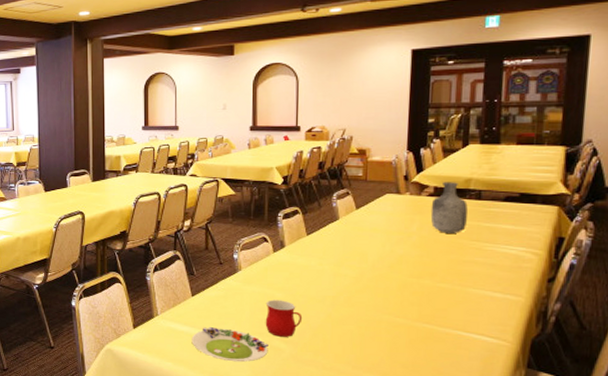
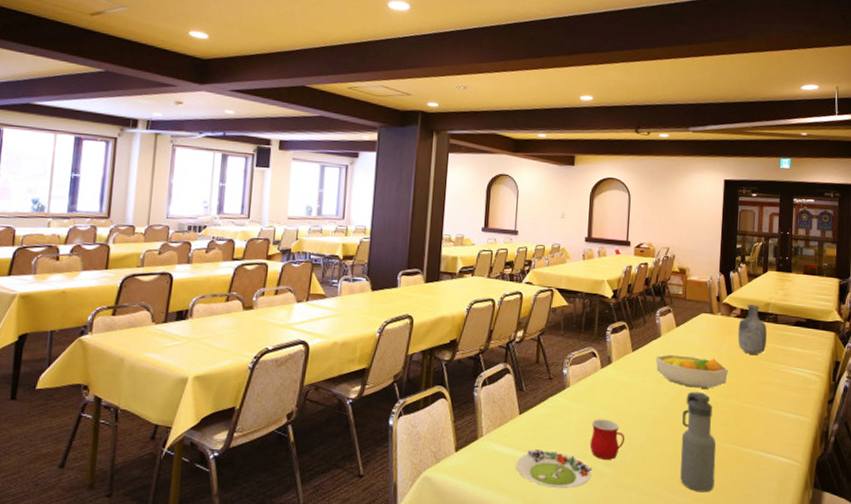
fruit bowl: none [333,237,419,269] -> present [655,354,728,389]
water bottle: none [365,272,406,369] -> present [680,391,717,493]

